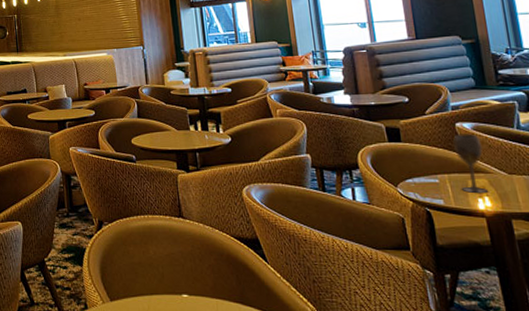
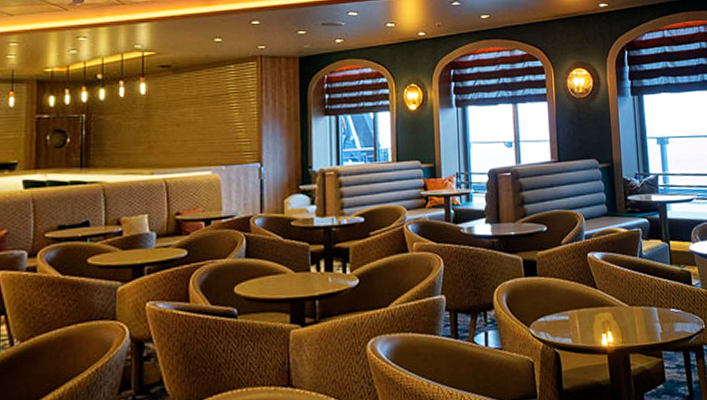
wine glass: present [453,133,488,194] -> none [585,264,611,329]

